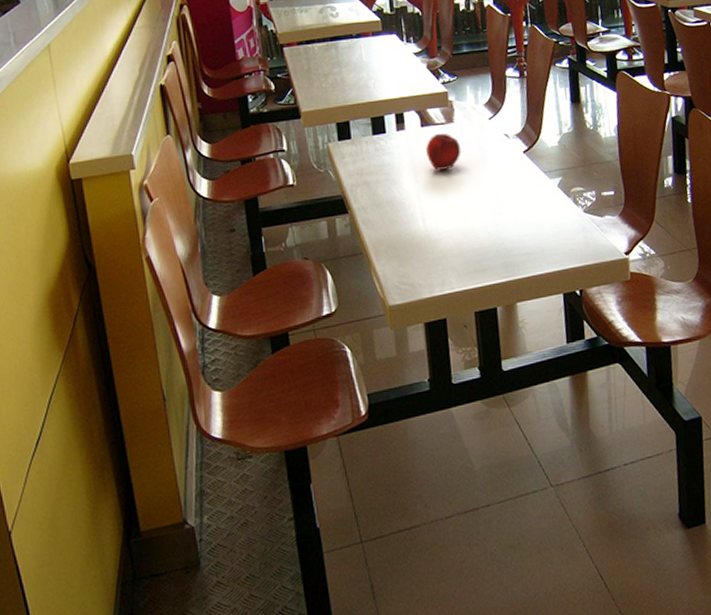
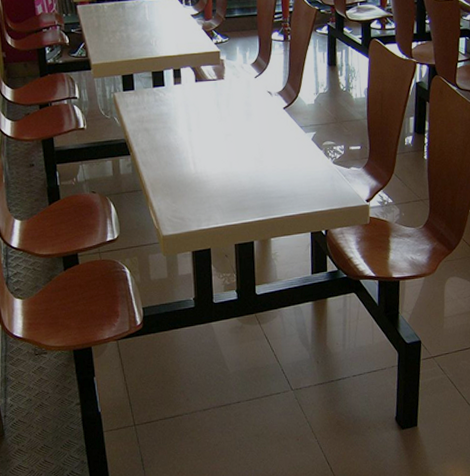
apple: present [426,133,461,170] -> none [199,88,229,121]

